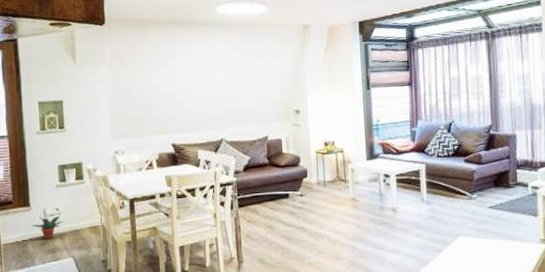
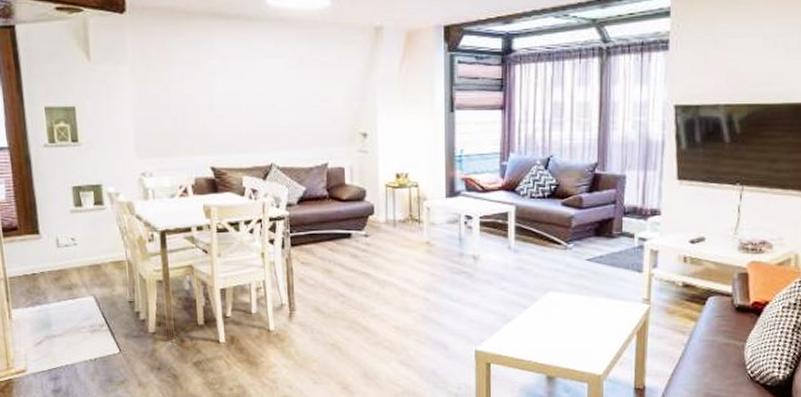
potted plant: present [31,216,64,239] -> none [42,246,81,273]

